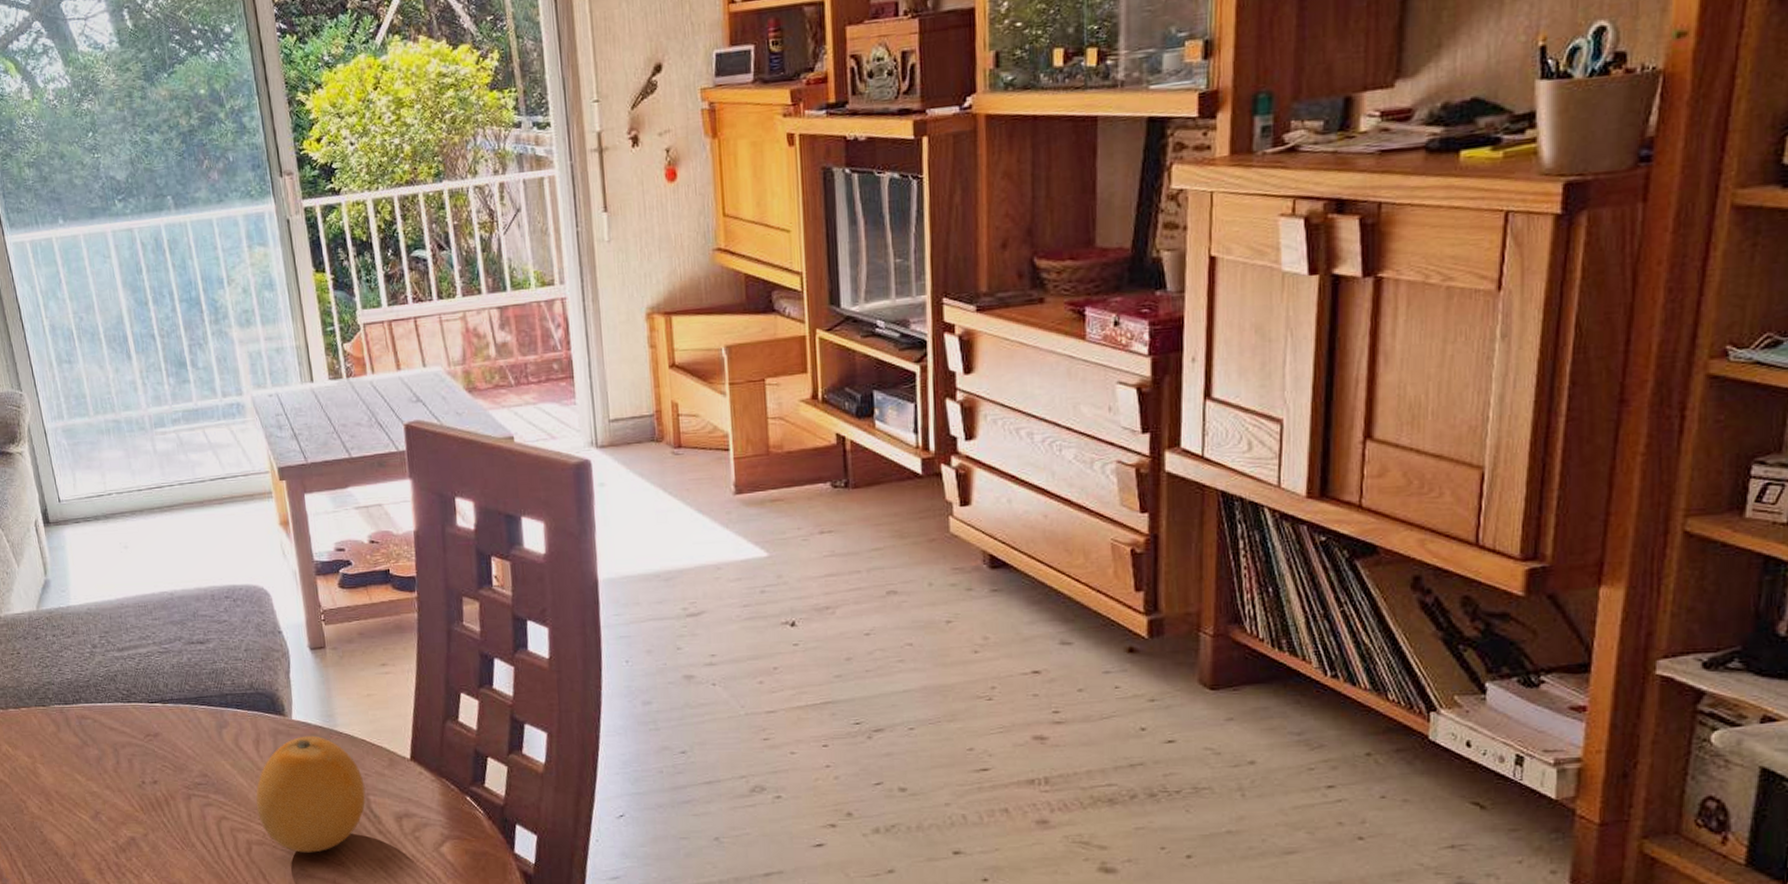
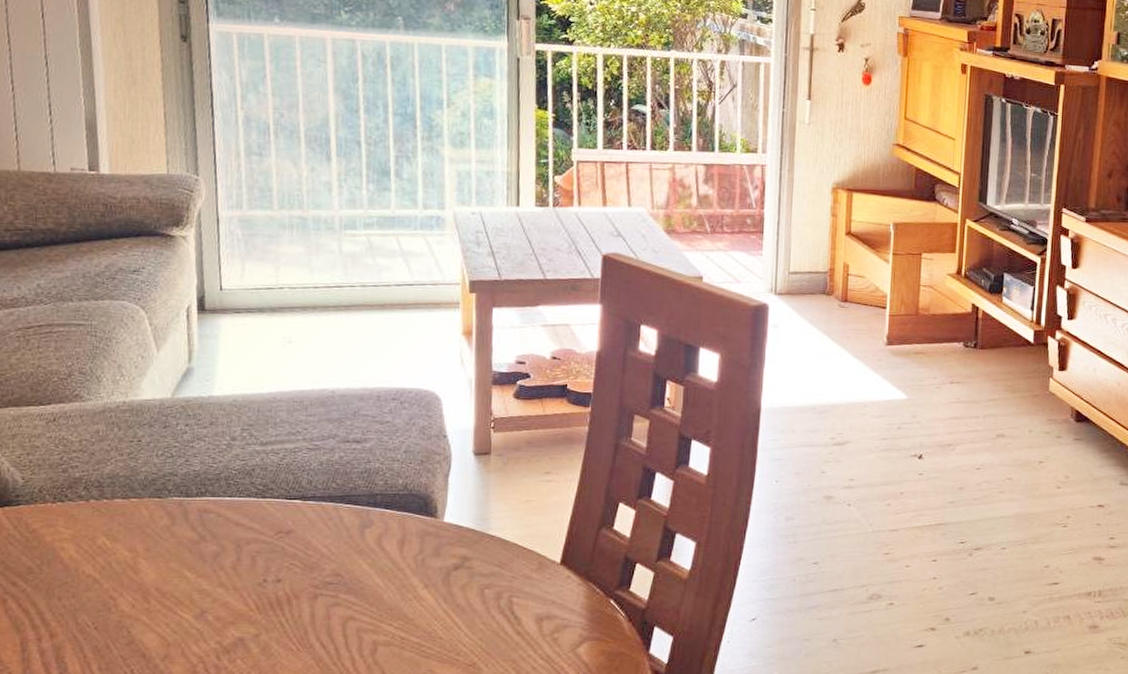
fruit: present [256,735,366,853] -> none [389,538,510,654]

